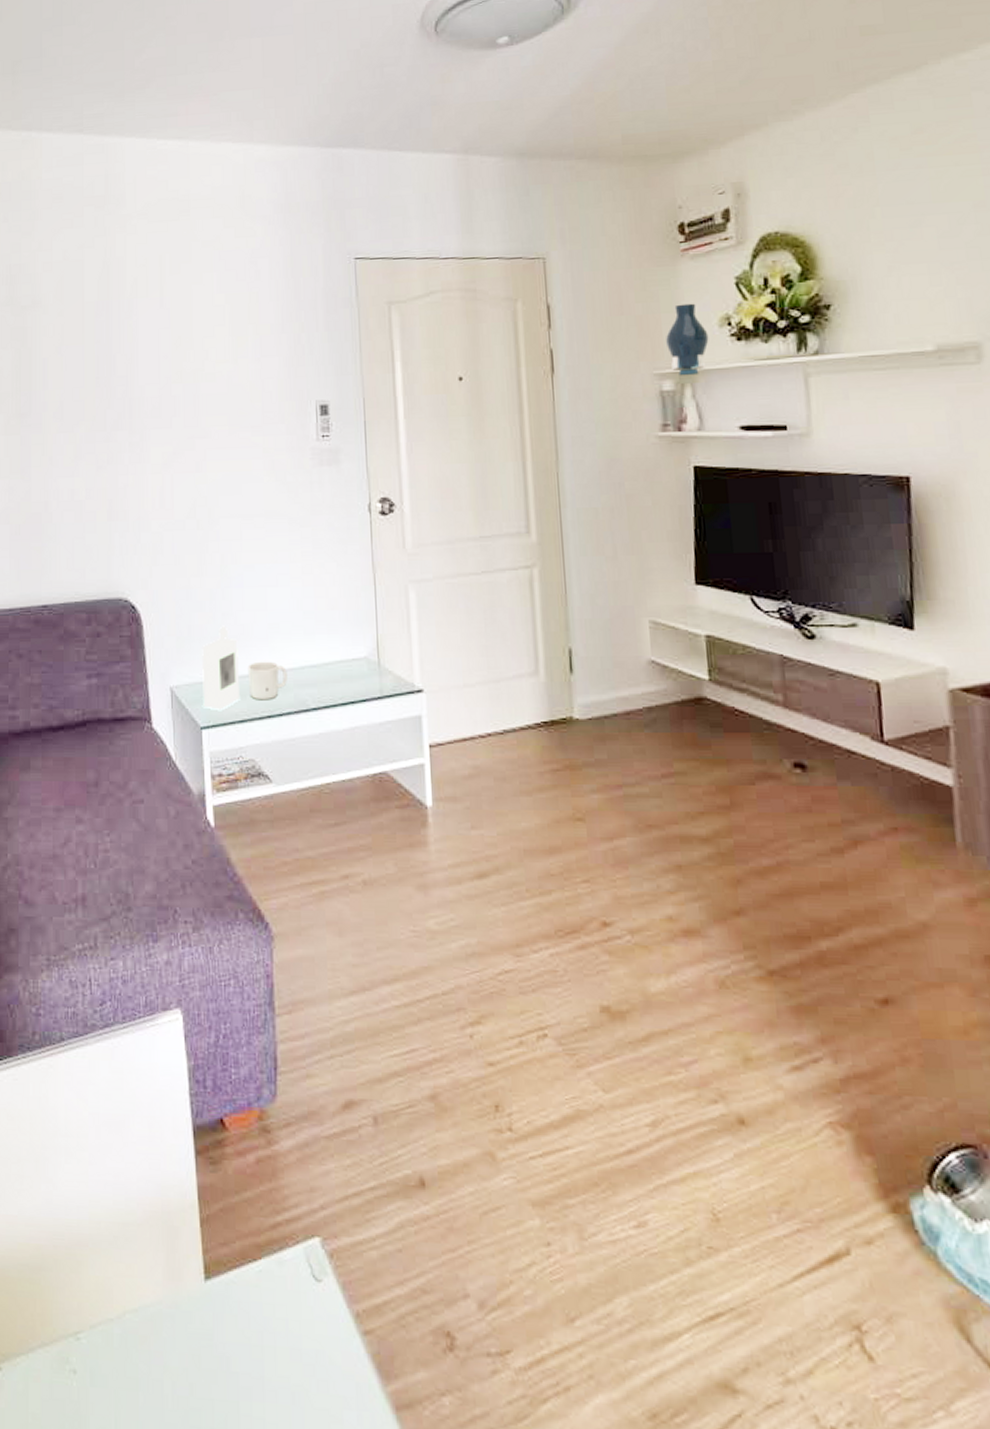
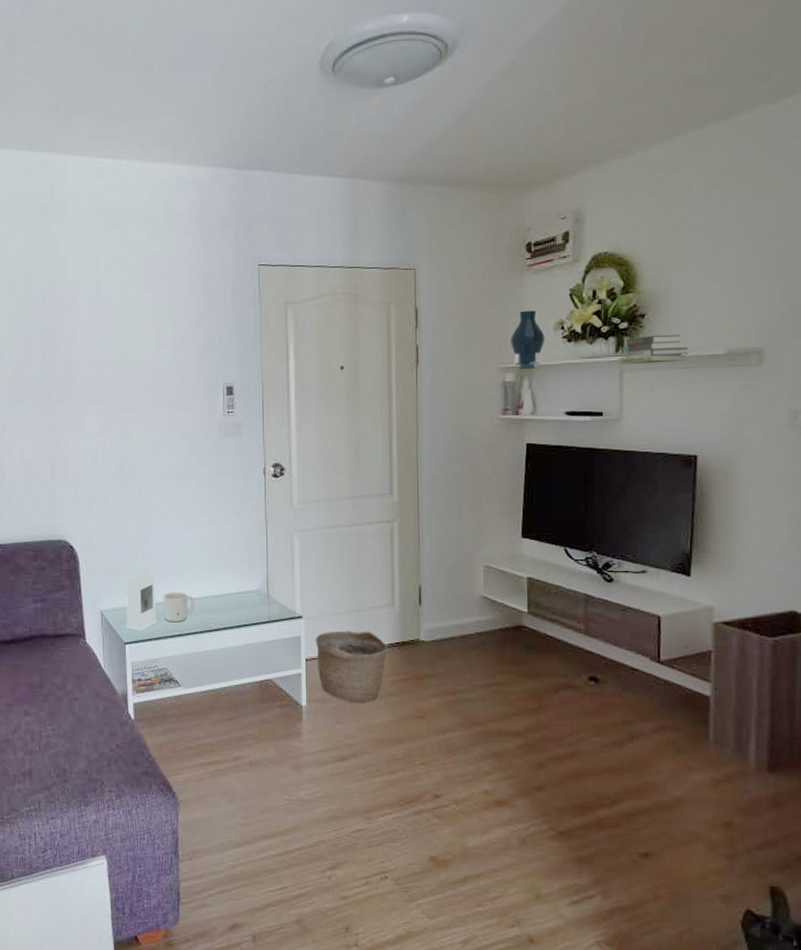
basket: none [440,707,533,800] -> present [315,631,388,702]
books: none [801,328,892,366] -> present [618,334,692,364]

